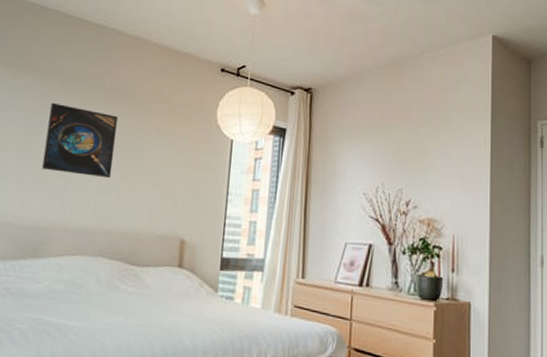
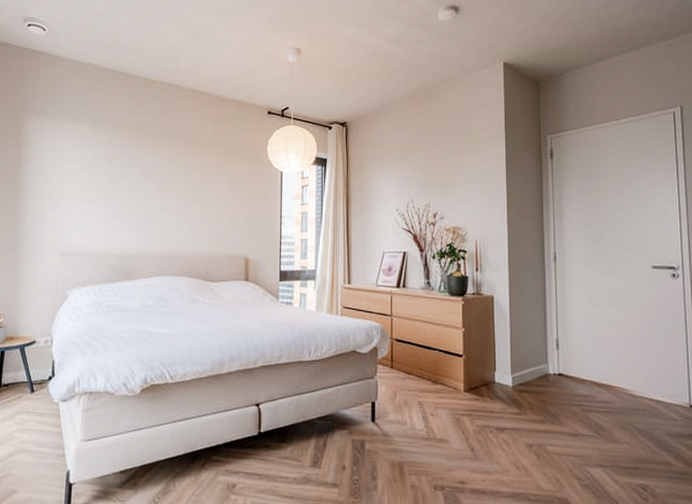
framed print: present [42,102,118,179] -> none [127,151,186,212]

